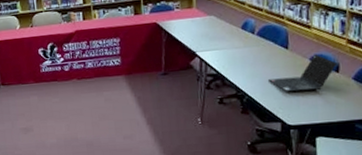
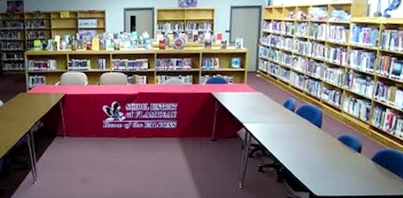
laptop computer: present [267,54,337,92] -> none [301,135,360,167]

